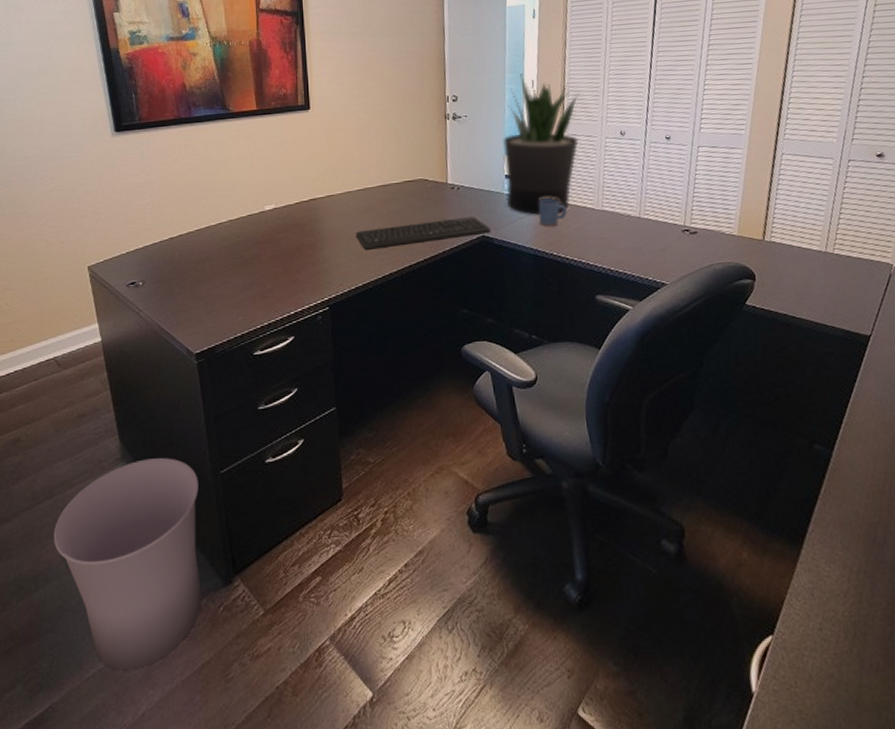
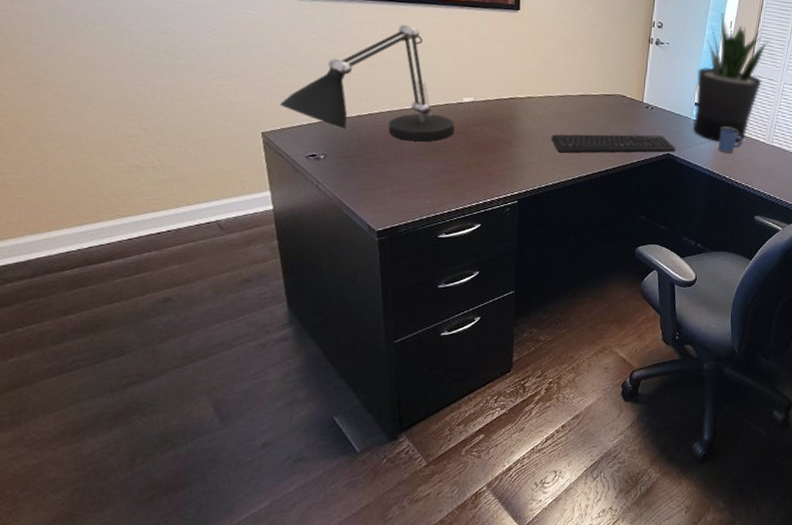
waste bin: present [54,458,202,670] -> none [207,326,371,515]
desk lamp: none [102,143,260,258] -> present [280,25,455,142]

